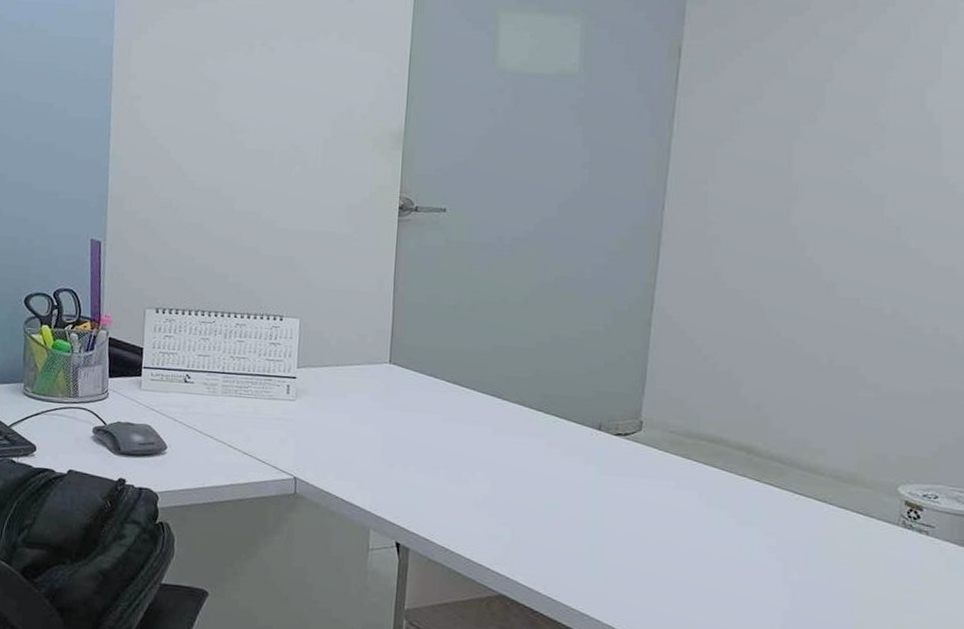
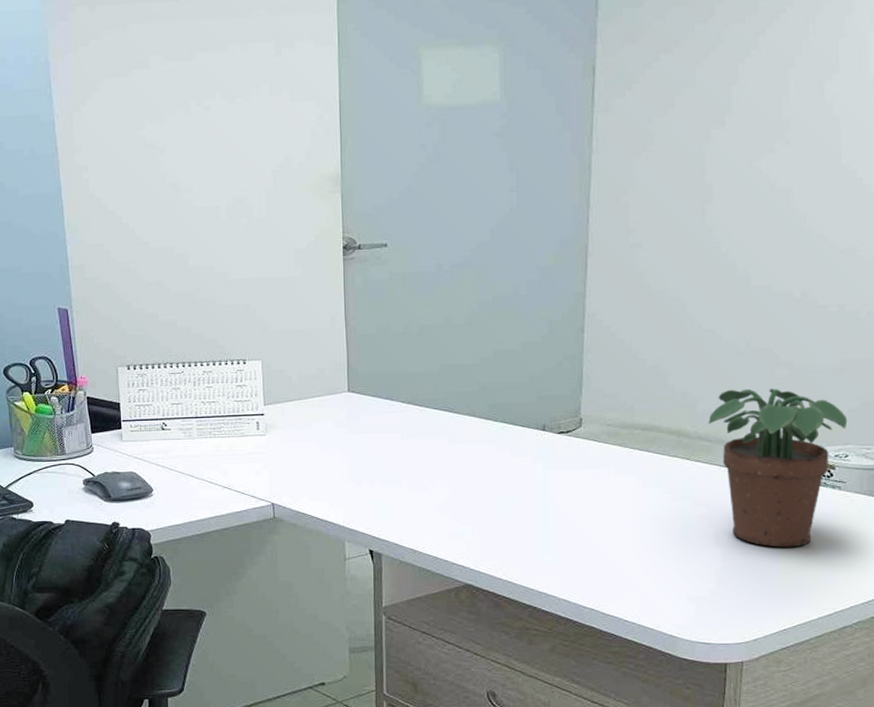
potted plant: none [782,407,939,596] -> present [708,388,848,548]

